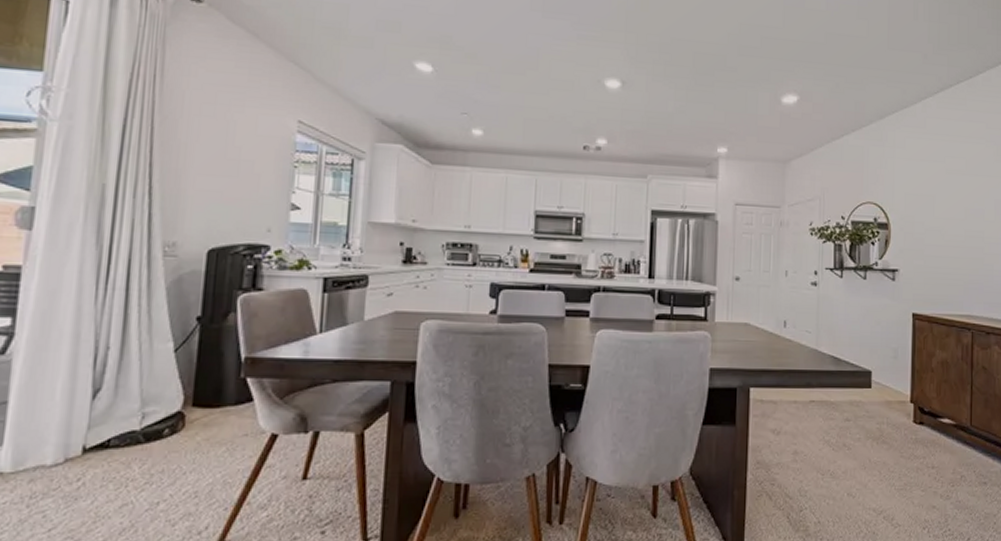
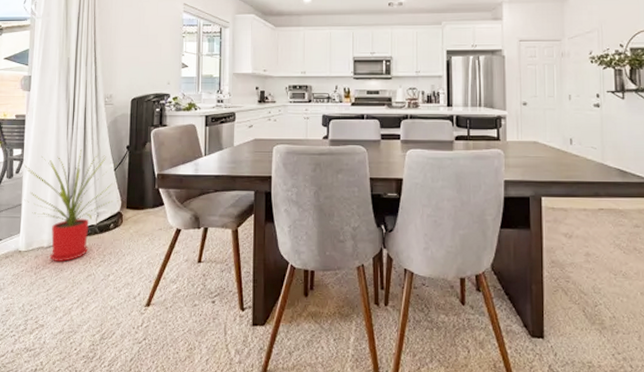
house plant: none [12,320,180,486] -> present [24,149,119,262]

